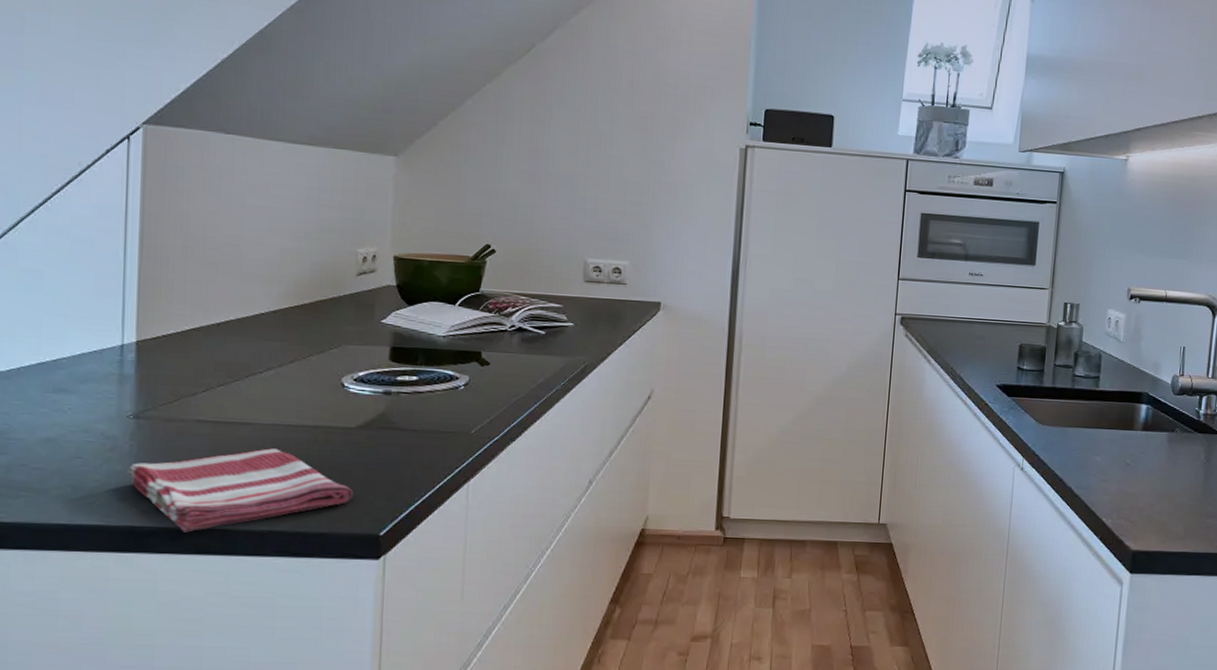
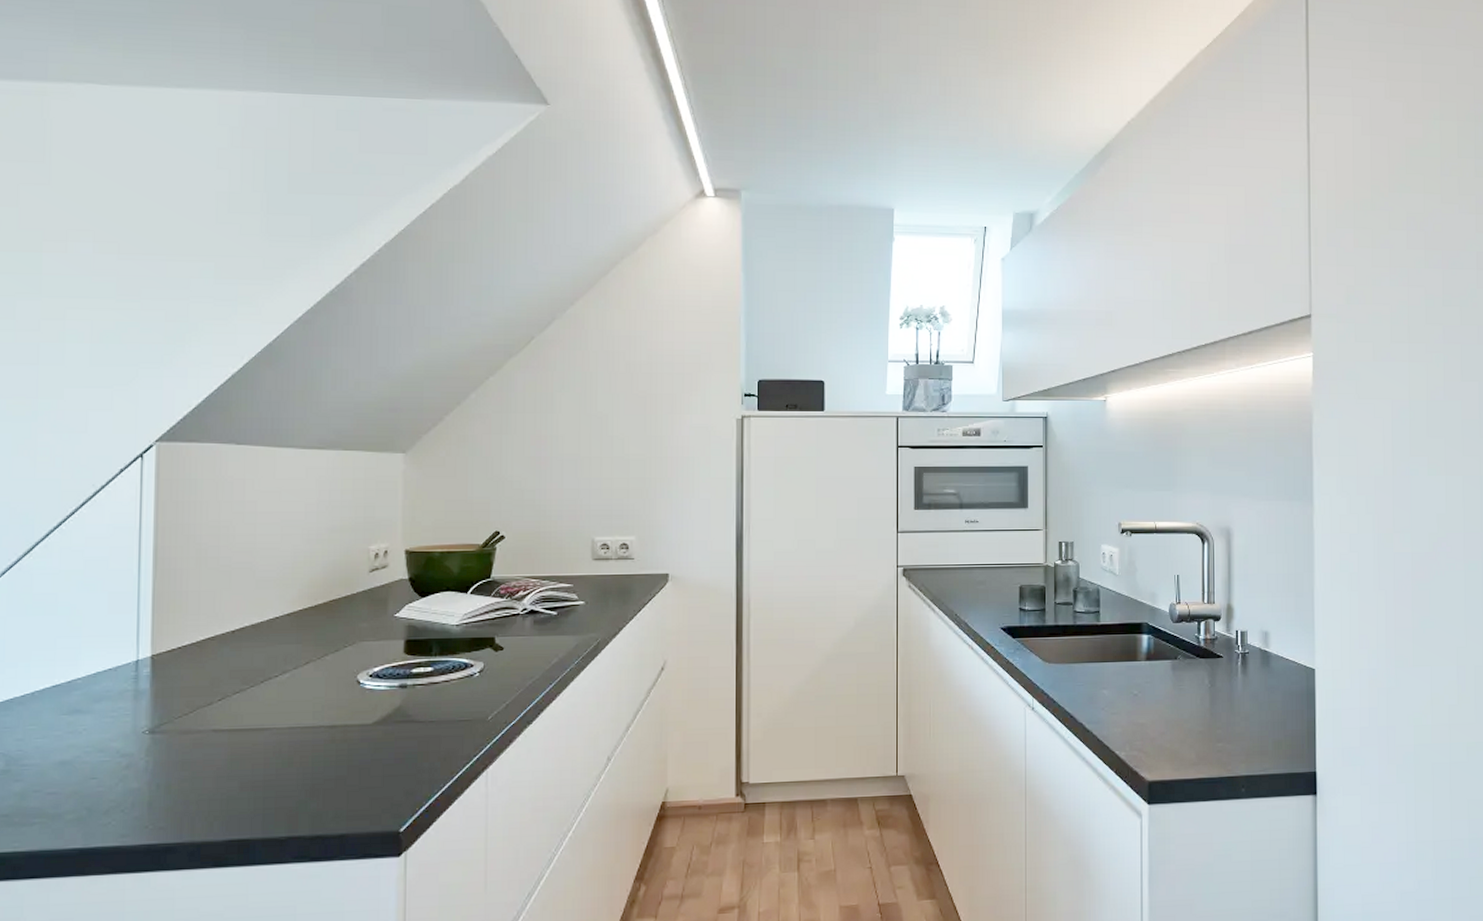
dish towel: present [128,448,353,533] -> none [144,752,372,846]

